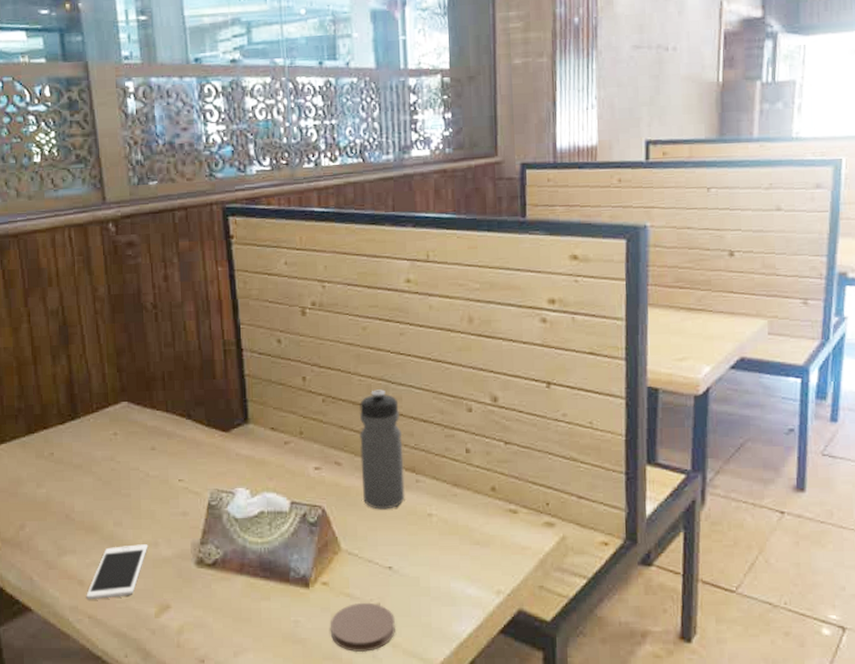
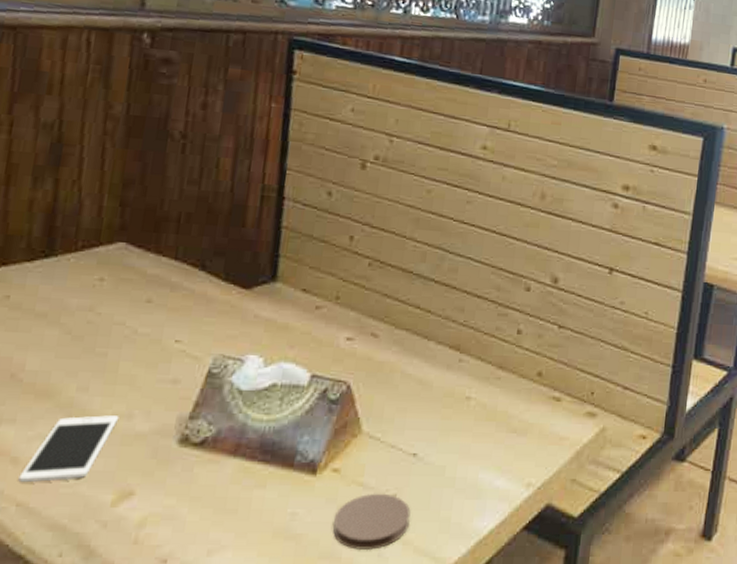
water bottle: present [358,389,405,510] -> none [397,258,454,390]

